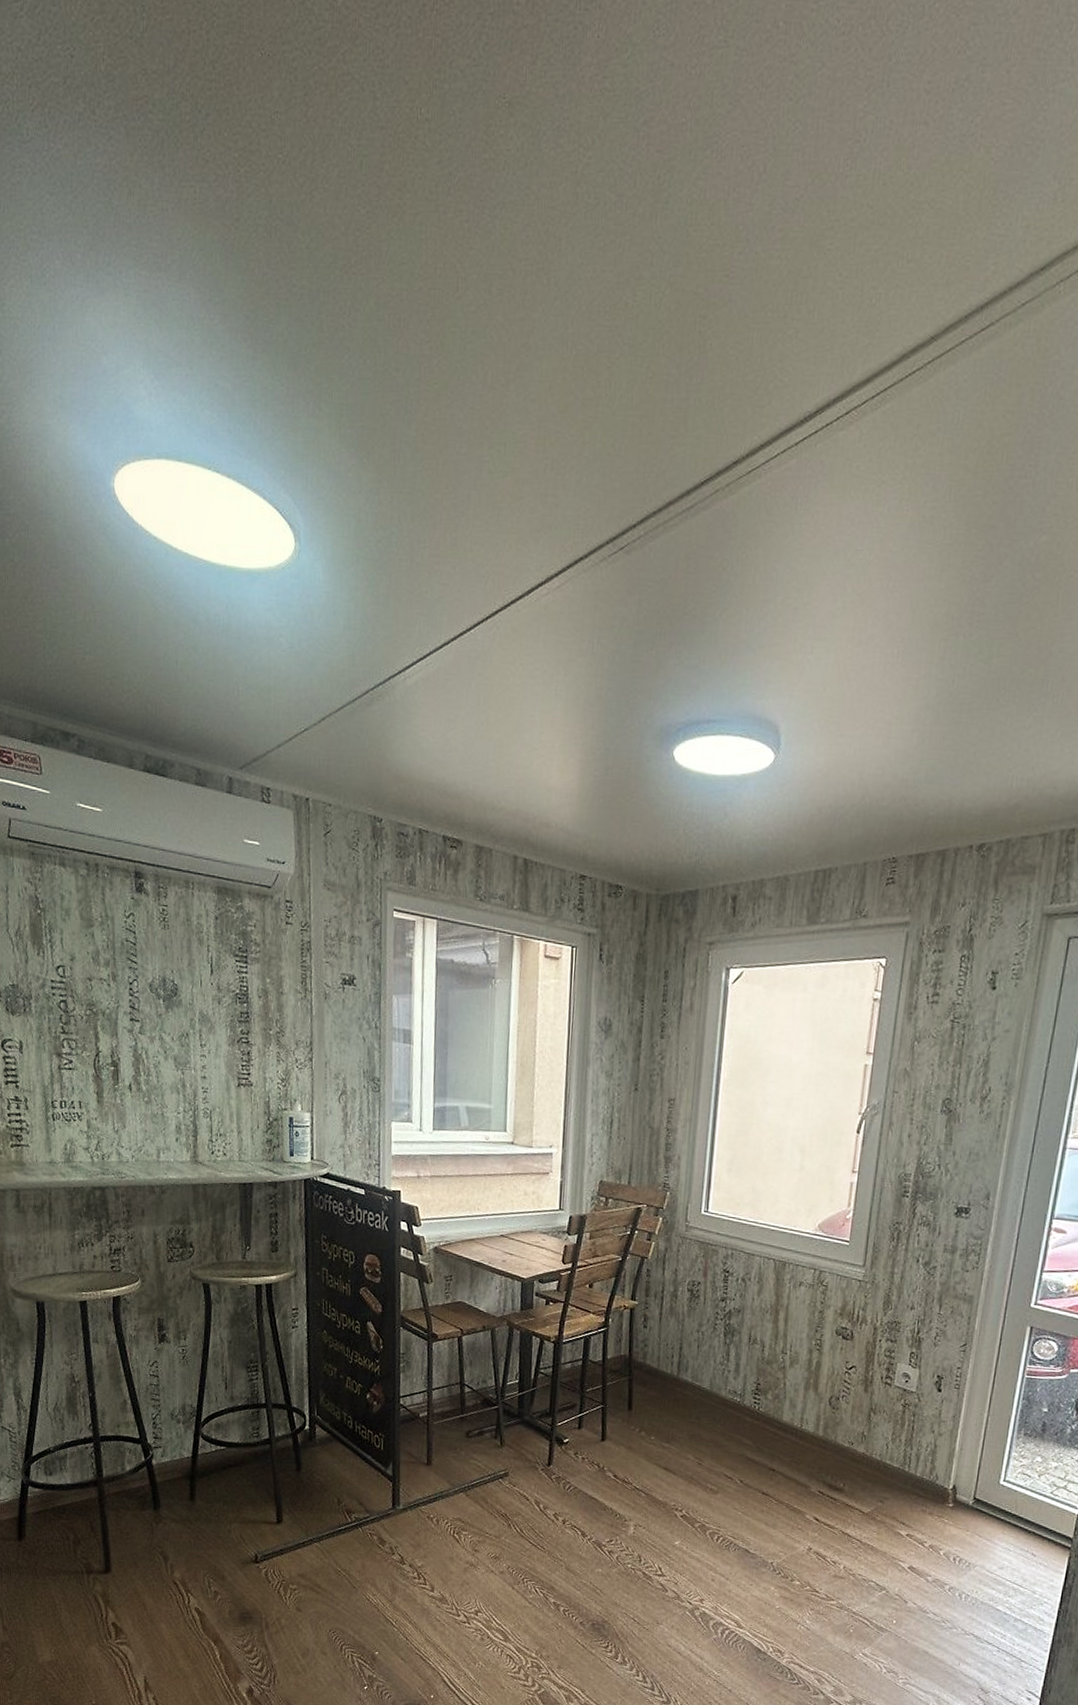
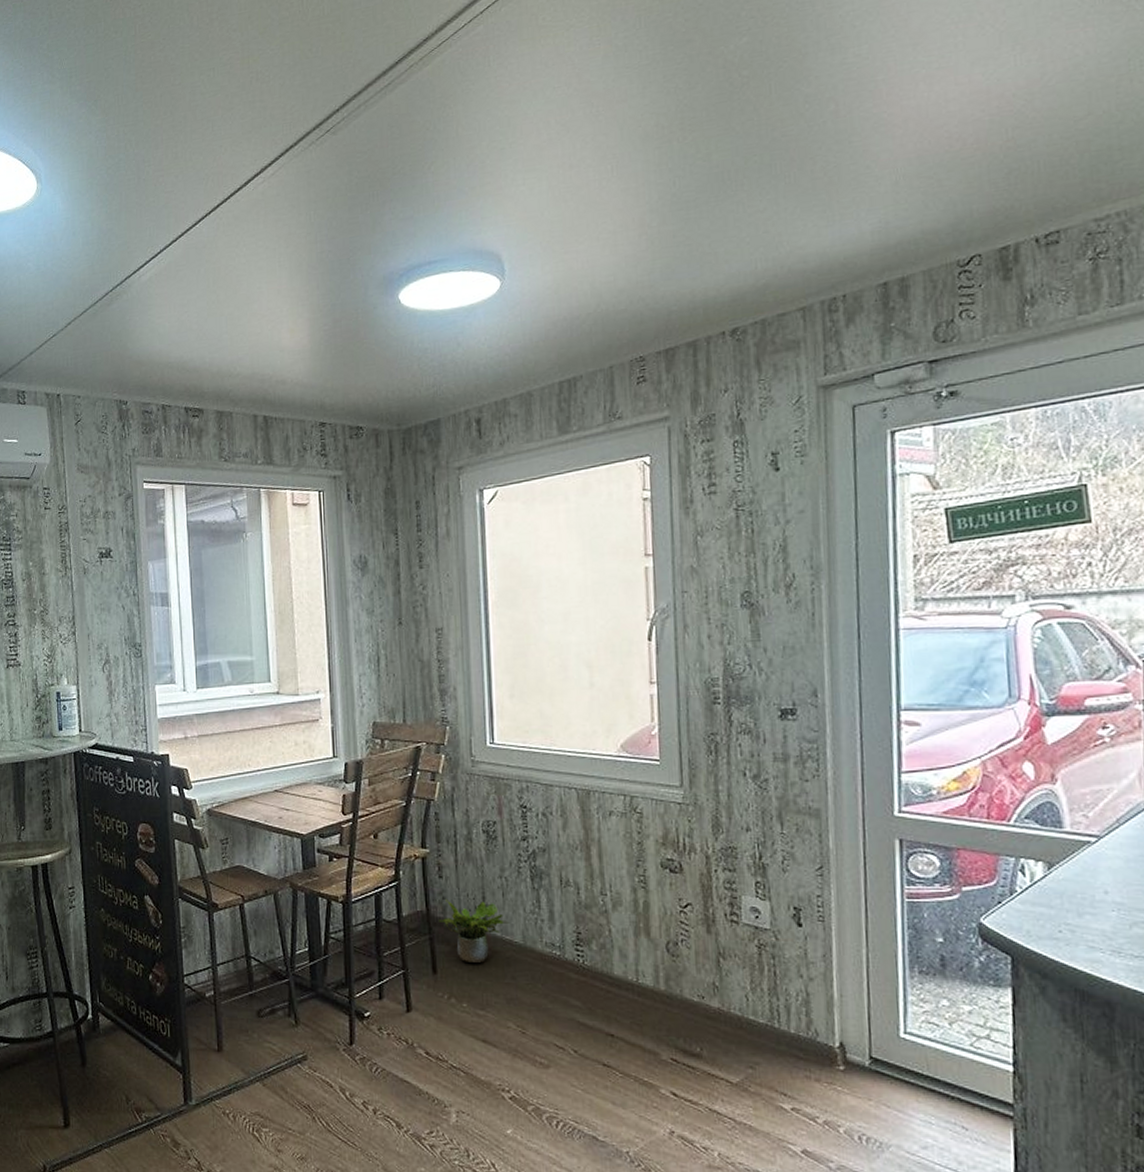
potted plant: none [638,1347,699,1403] -> present [438,899,508,963]

